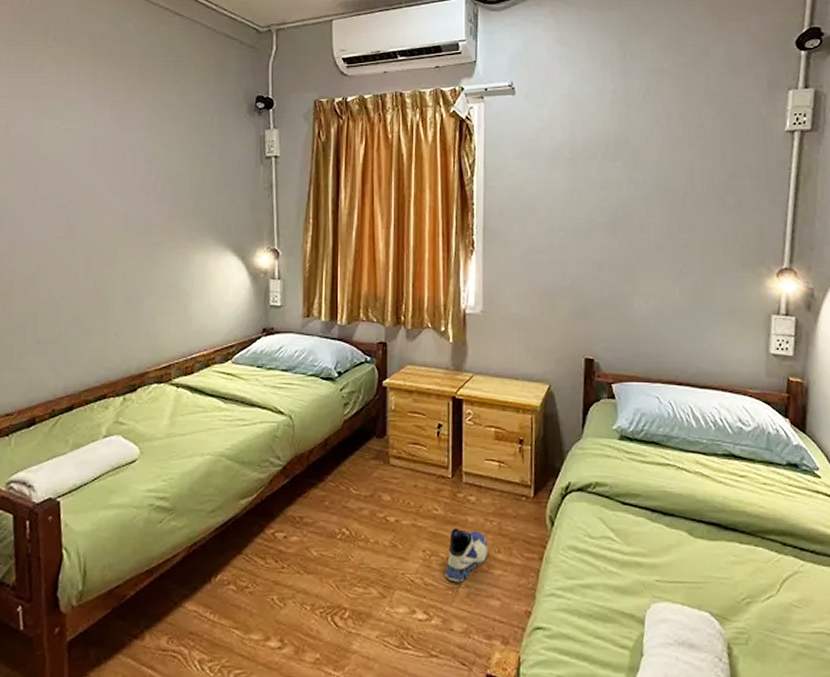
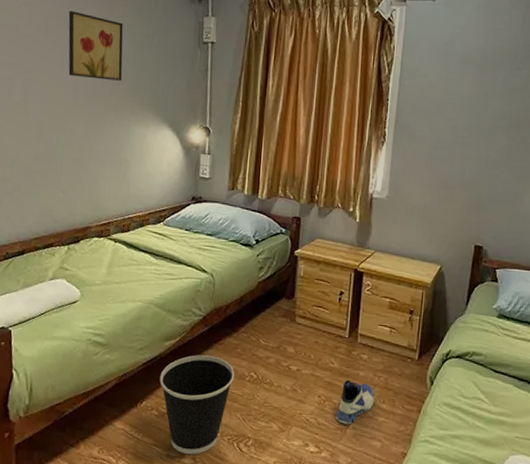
wall art: none [116,134,179,206] -> present [68,11,124,81]
wastebasket: none [236,512,324,636] -> present [160,355,235,455]

